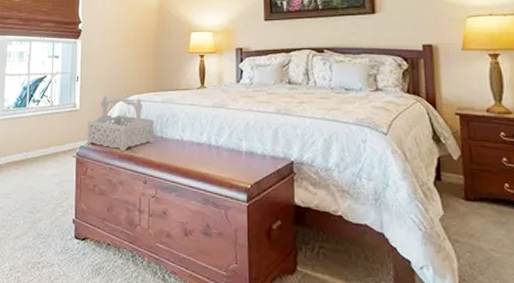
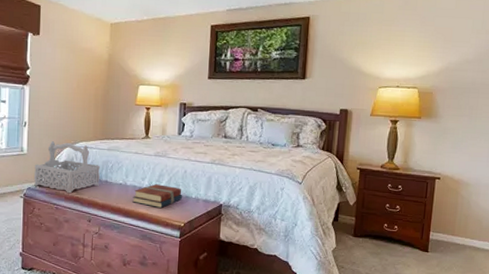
books: none [191,139,247,168] -> present [132,184,183,209]

